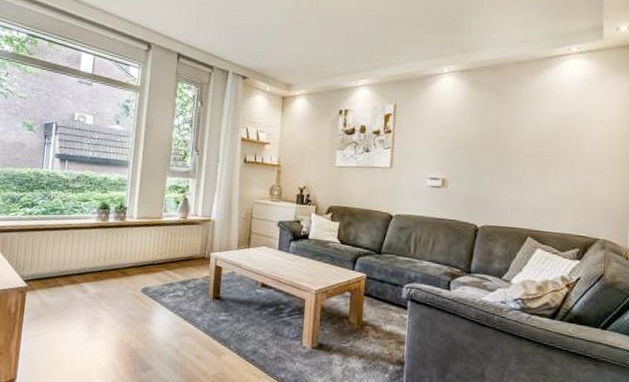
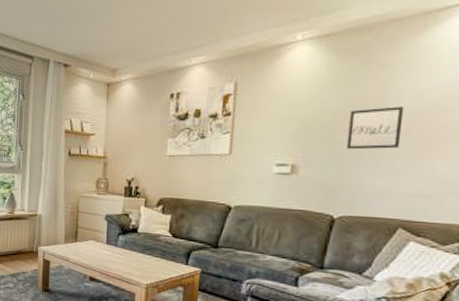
wall art: none [485,133,528,168] -> present [346,107,405,150]

